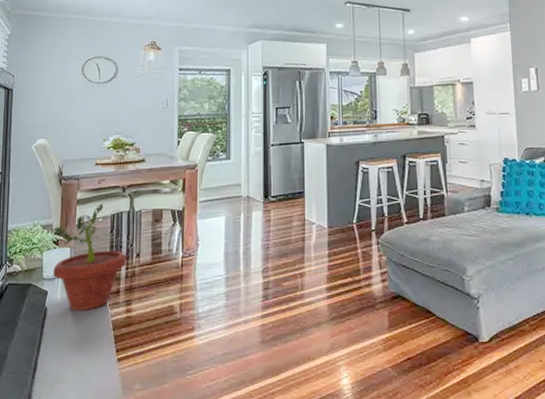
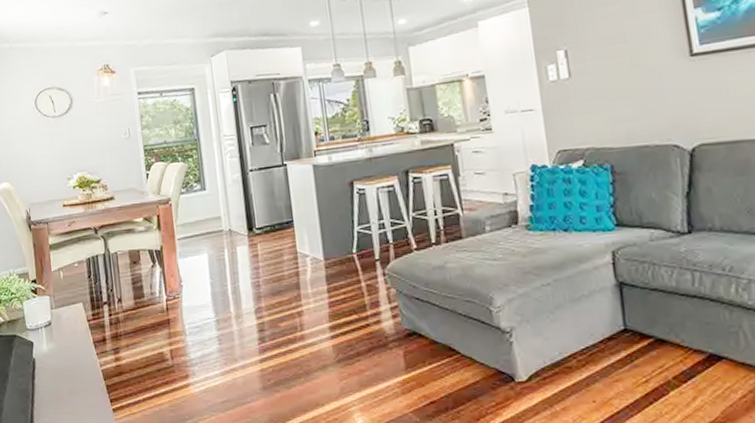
potted plant: present [50,201,127,311] -> none [27,244,109,362]

